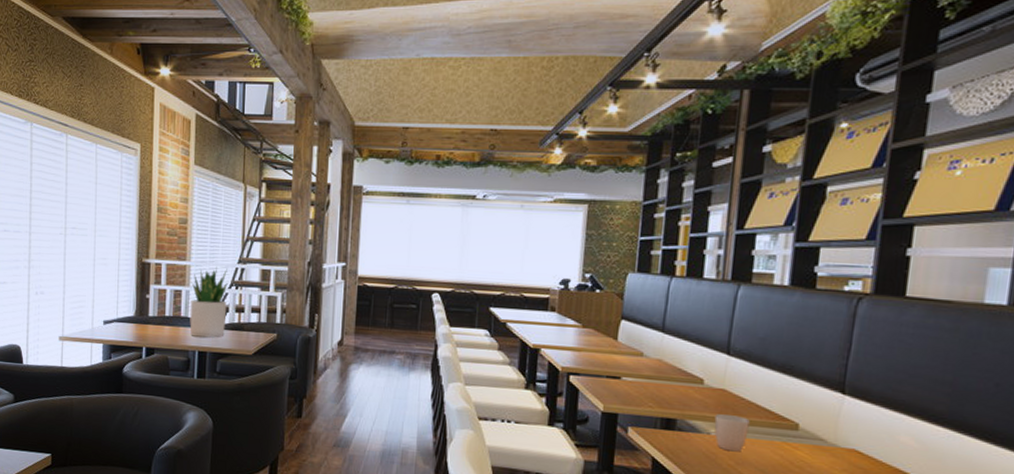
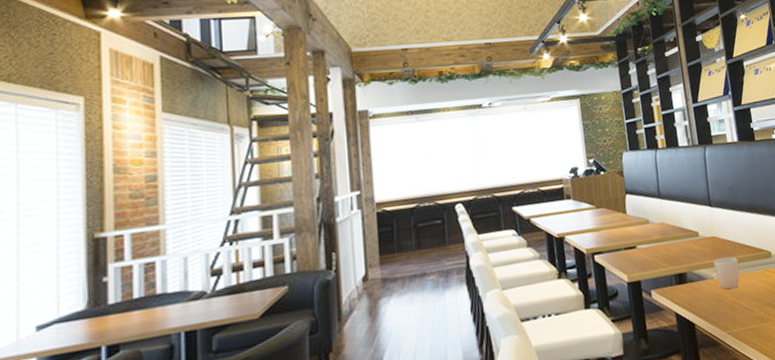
planter: present [190,266,228,338] -> none [169,224,221,315]

